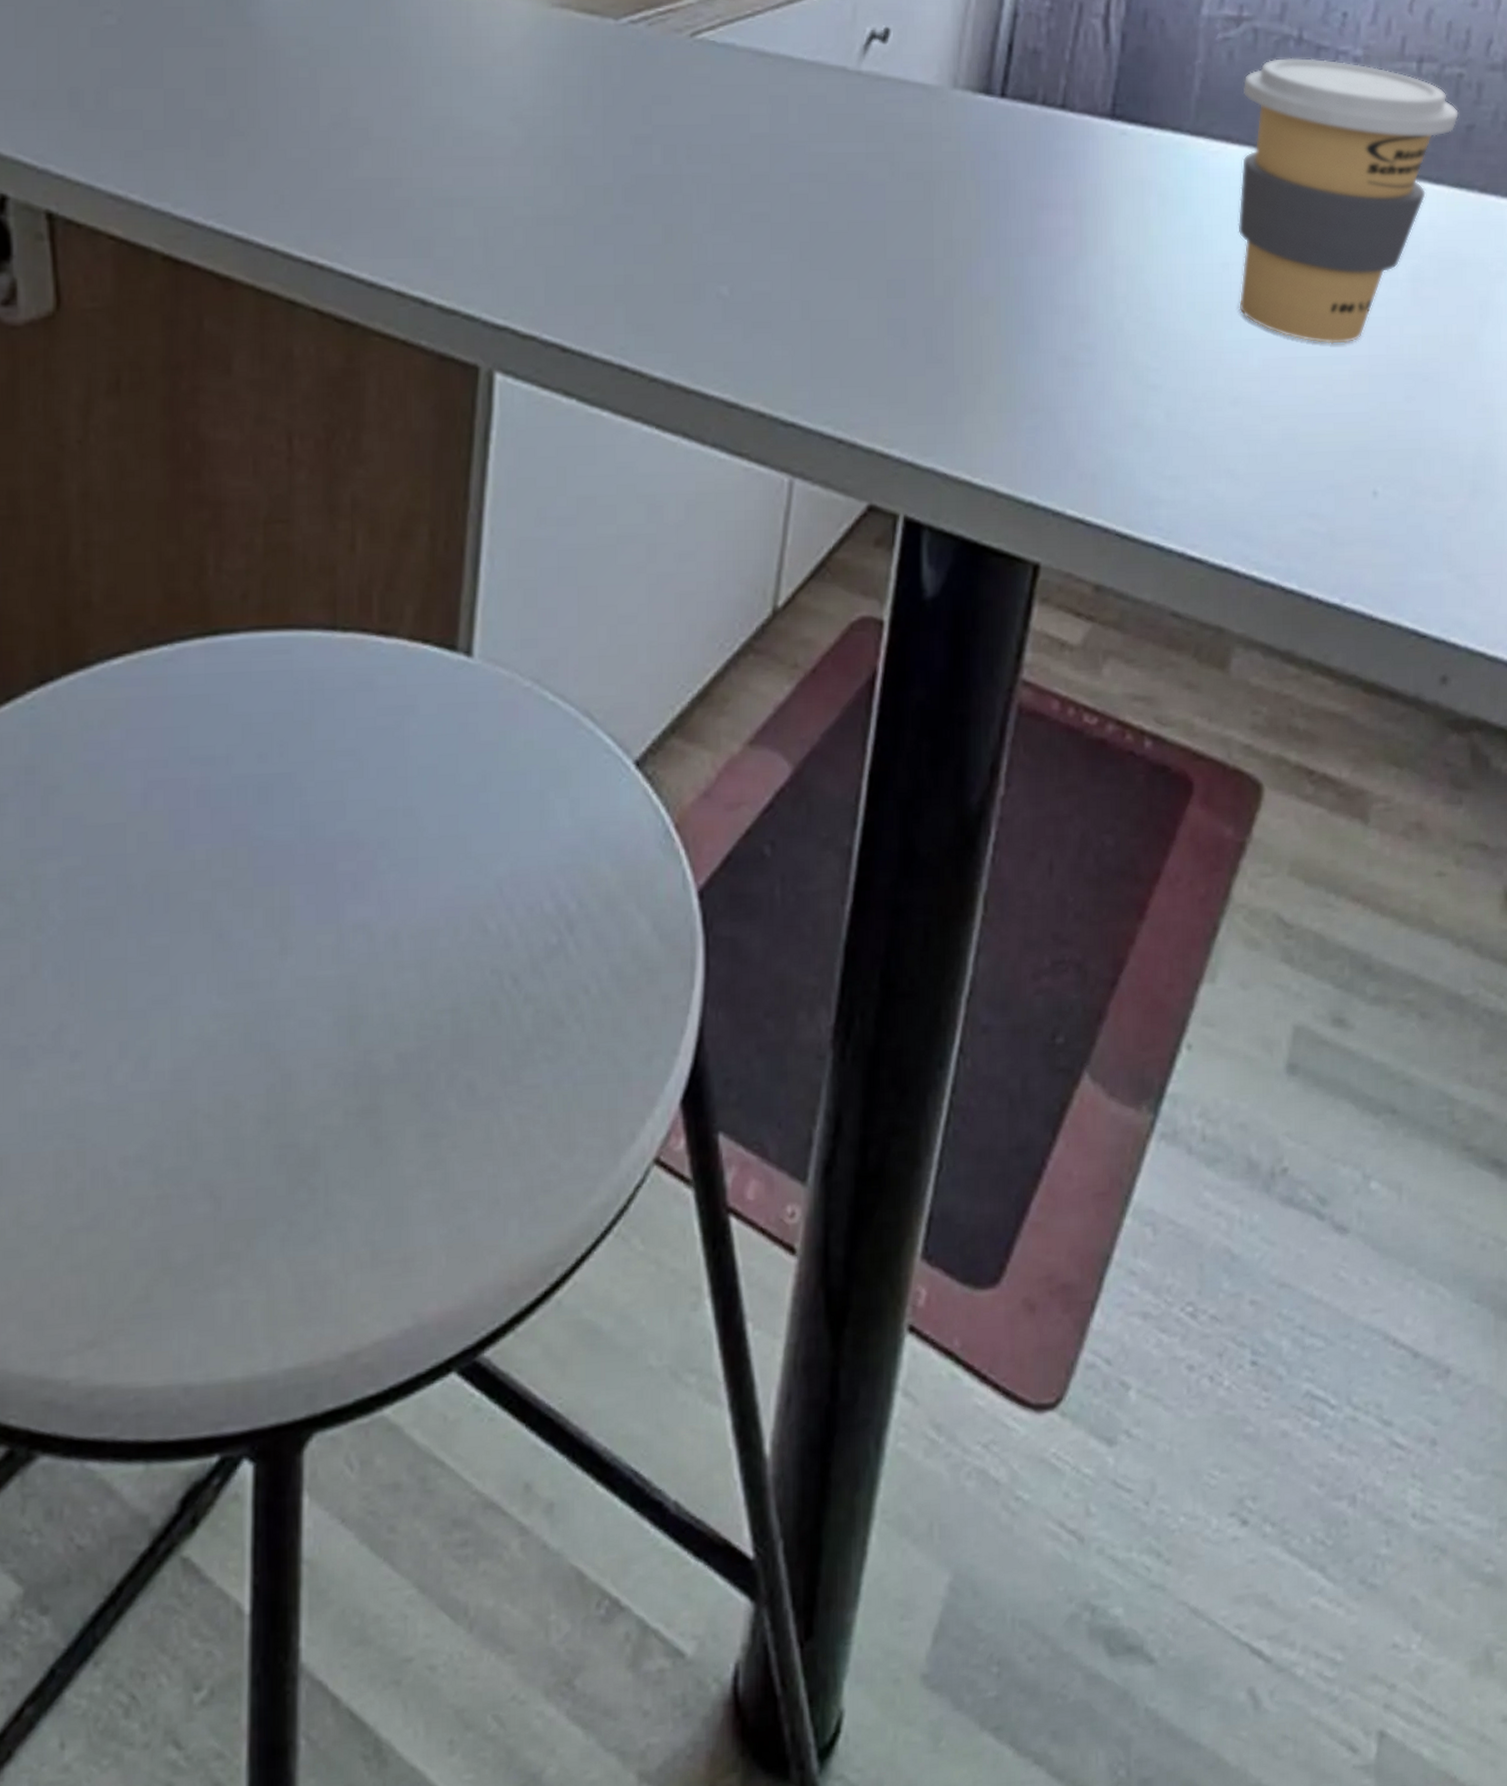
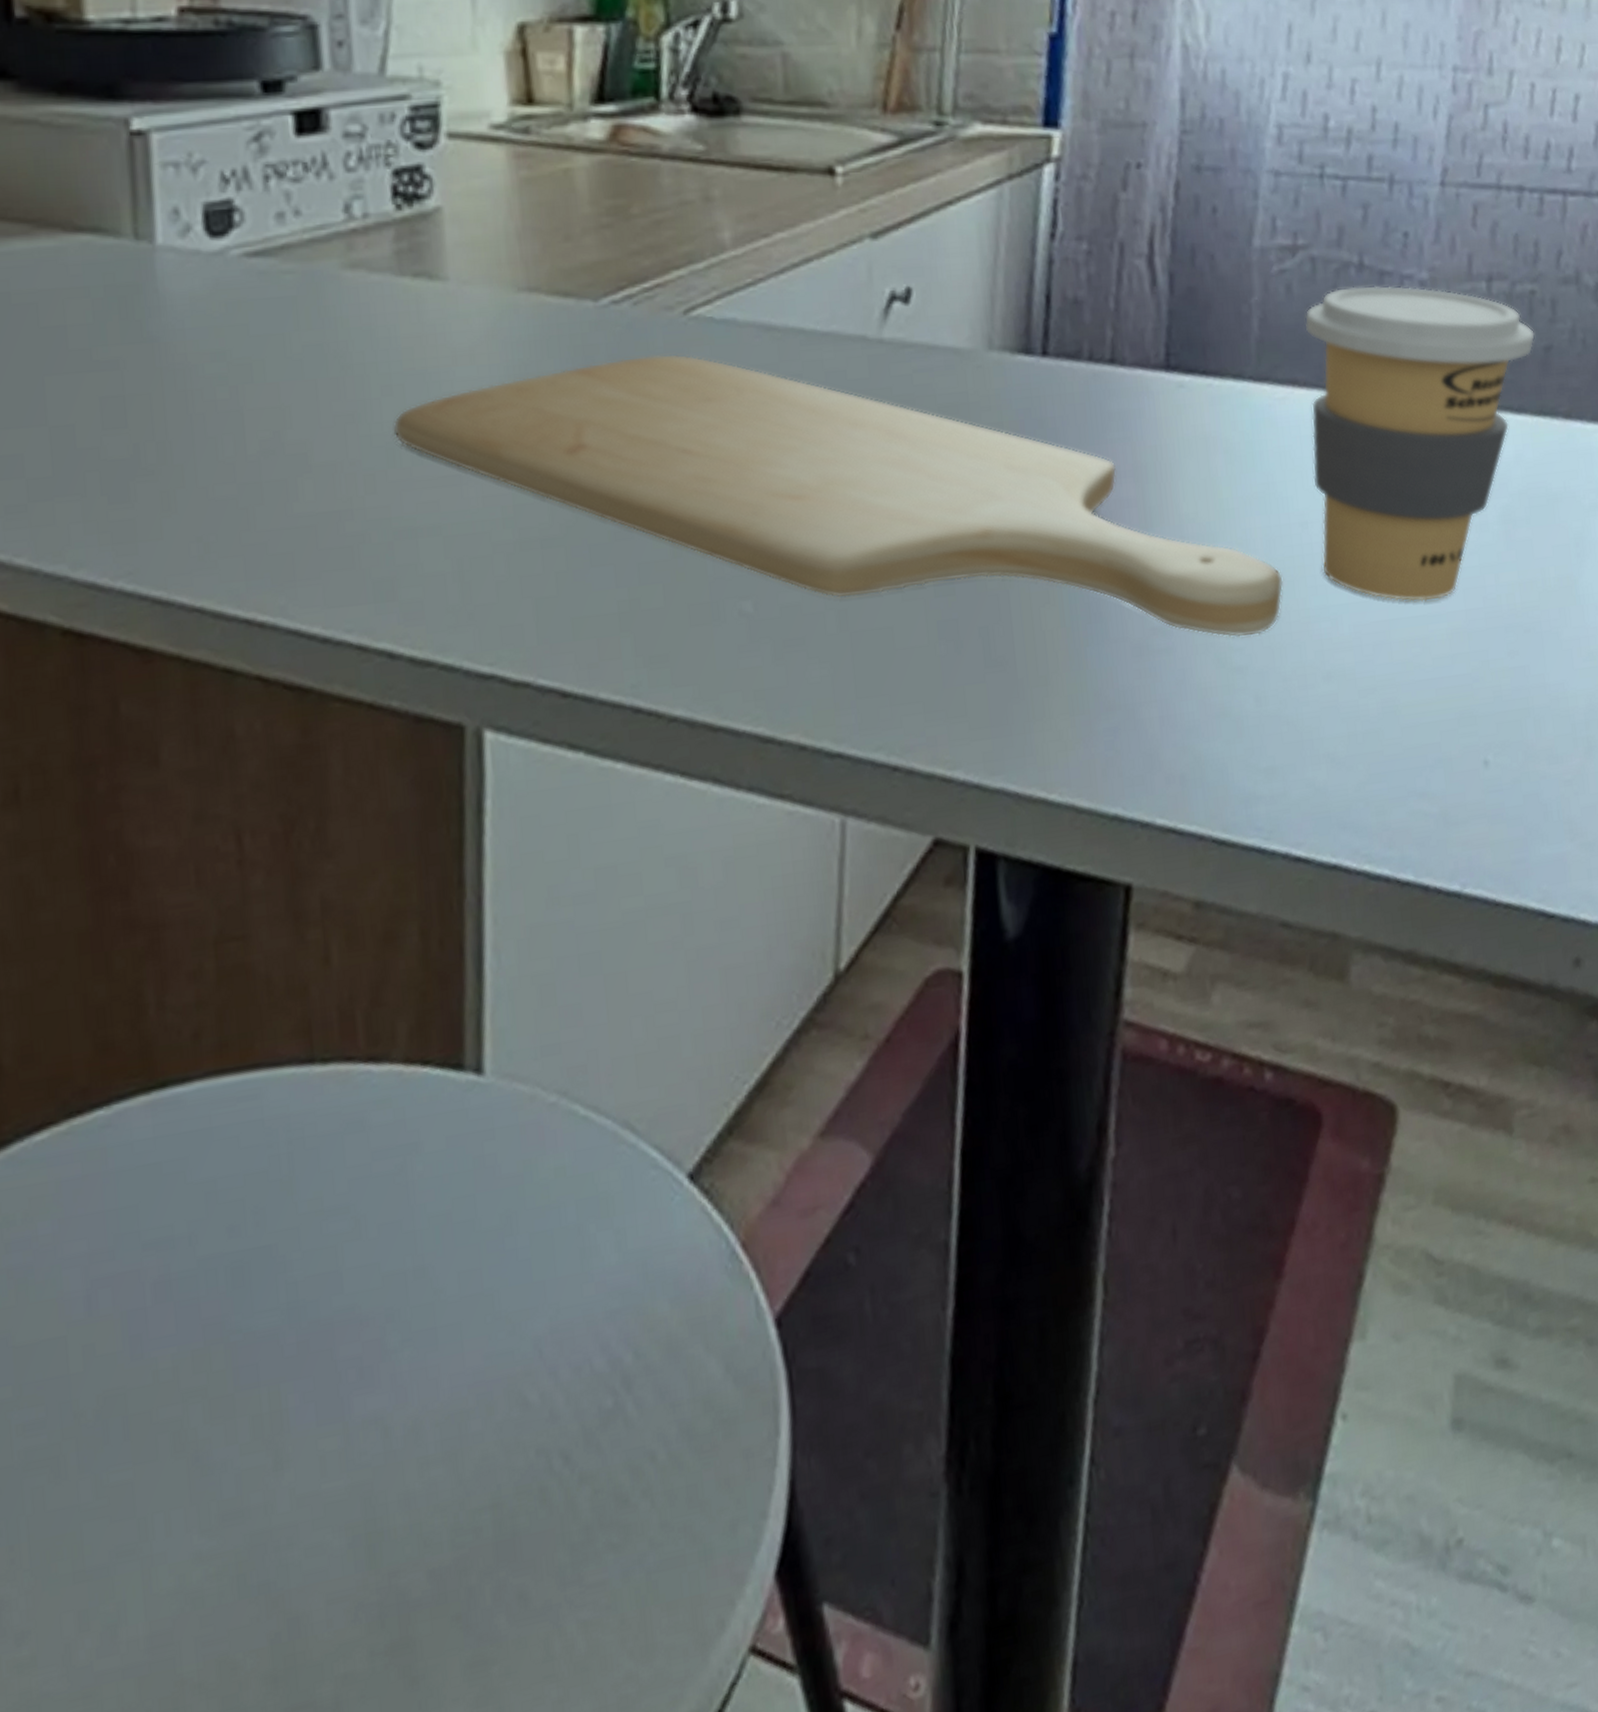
chopping board: none [440,69,1201,360] -> present [393,353,1284,638]

